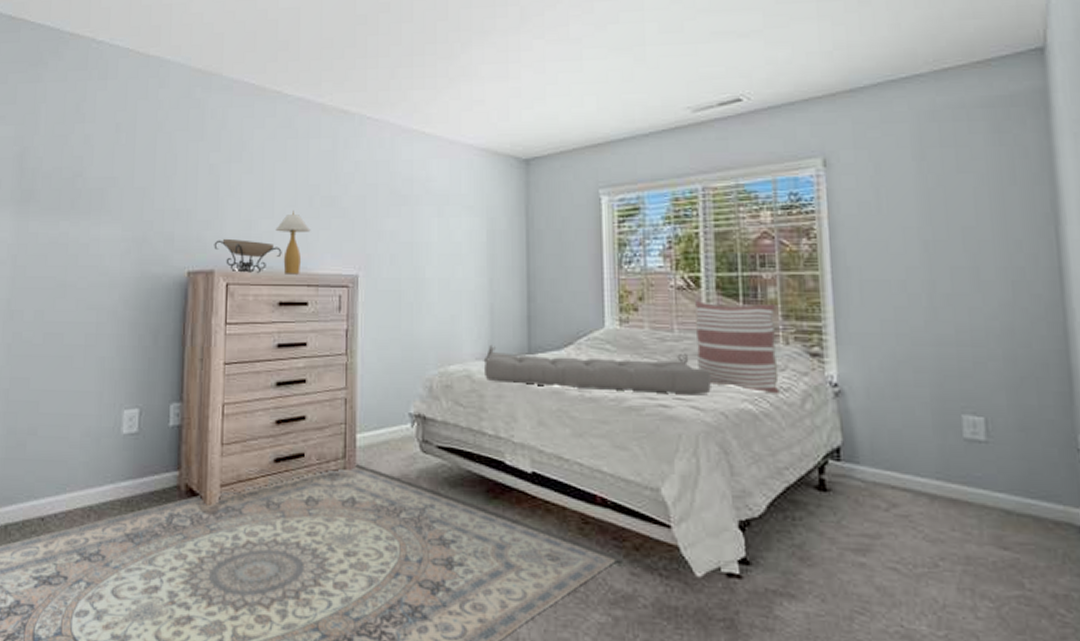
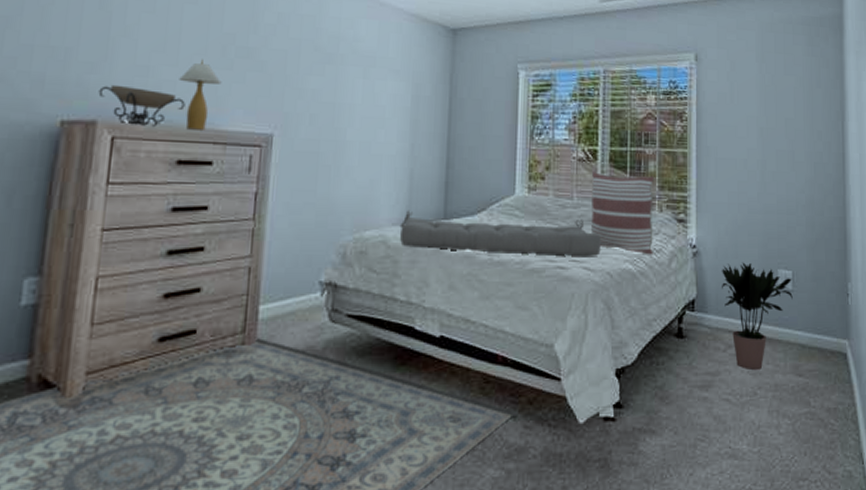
potted plant: none [877,405,987,536] -> present [722,262,793,369]

